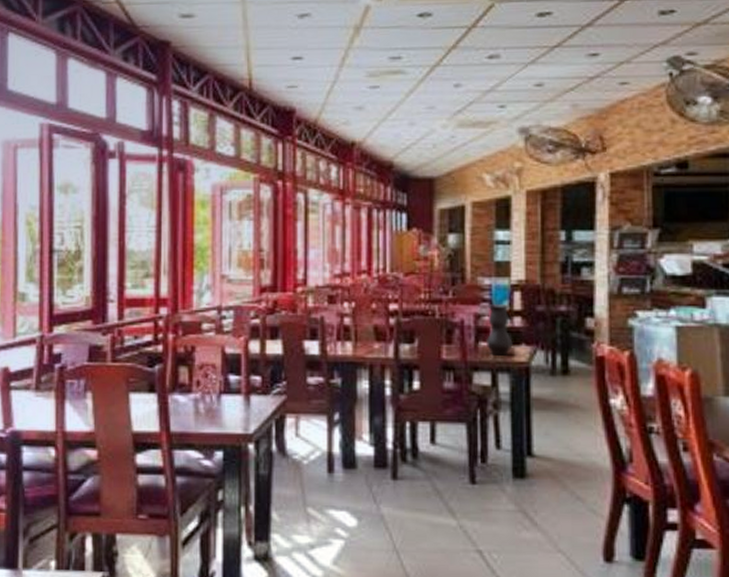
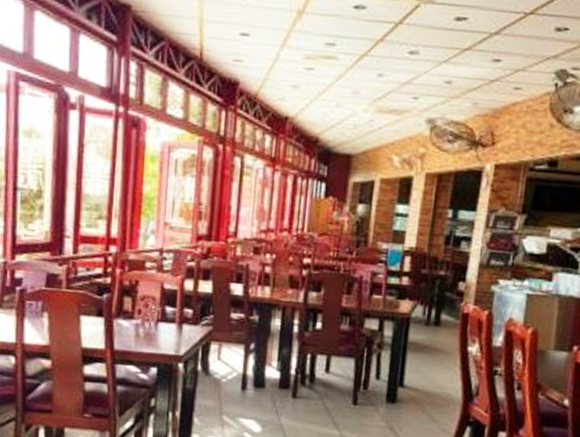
vase: present [485,304,513,357] -> none [378,265,400,308]

